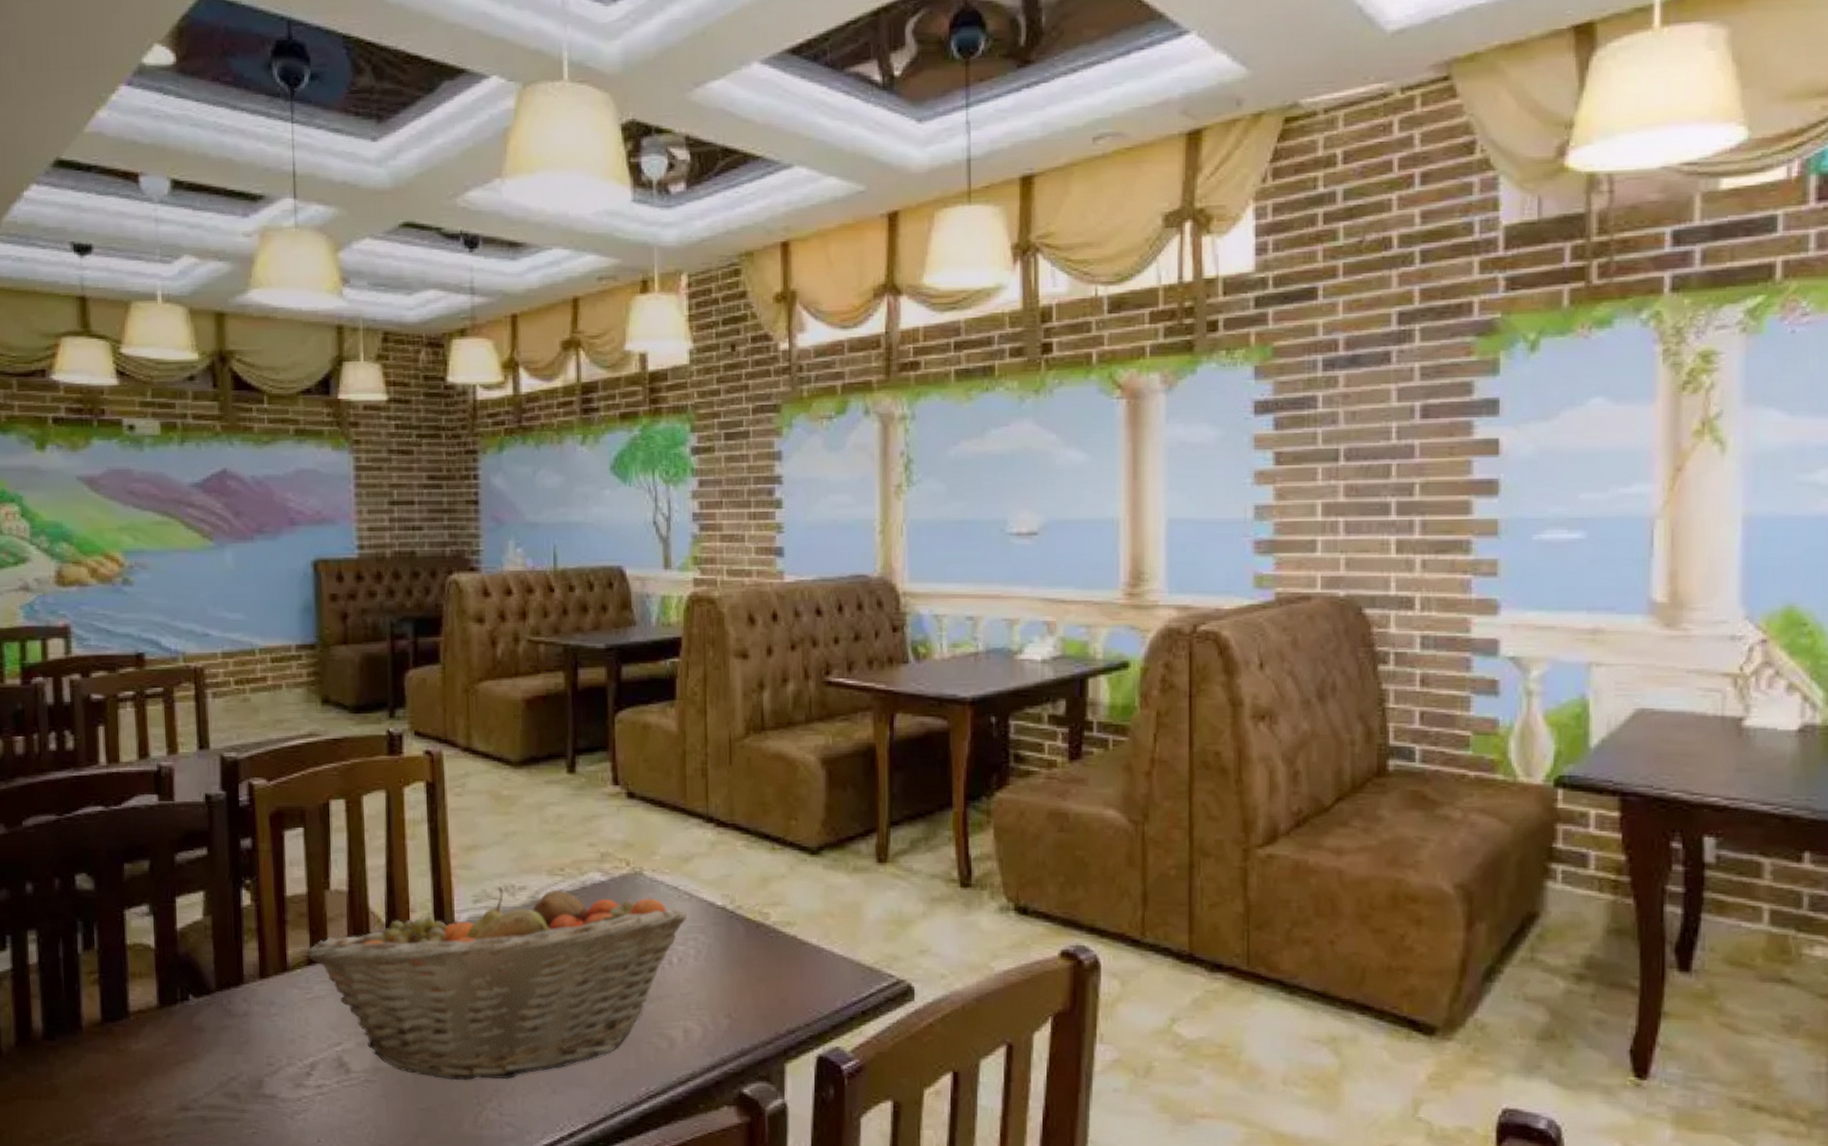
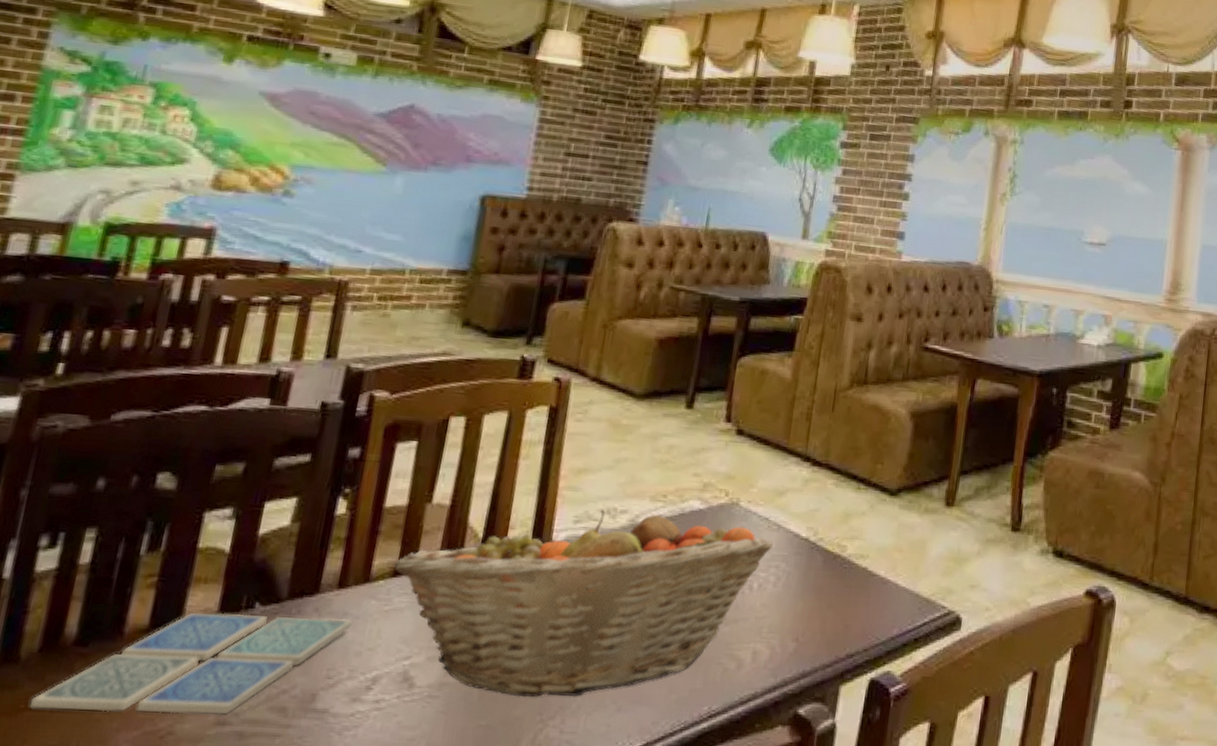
drink coaster: none [20,1006,281,1101] -> present [29,613,353,714]

